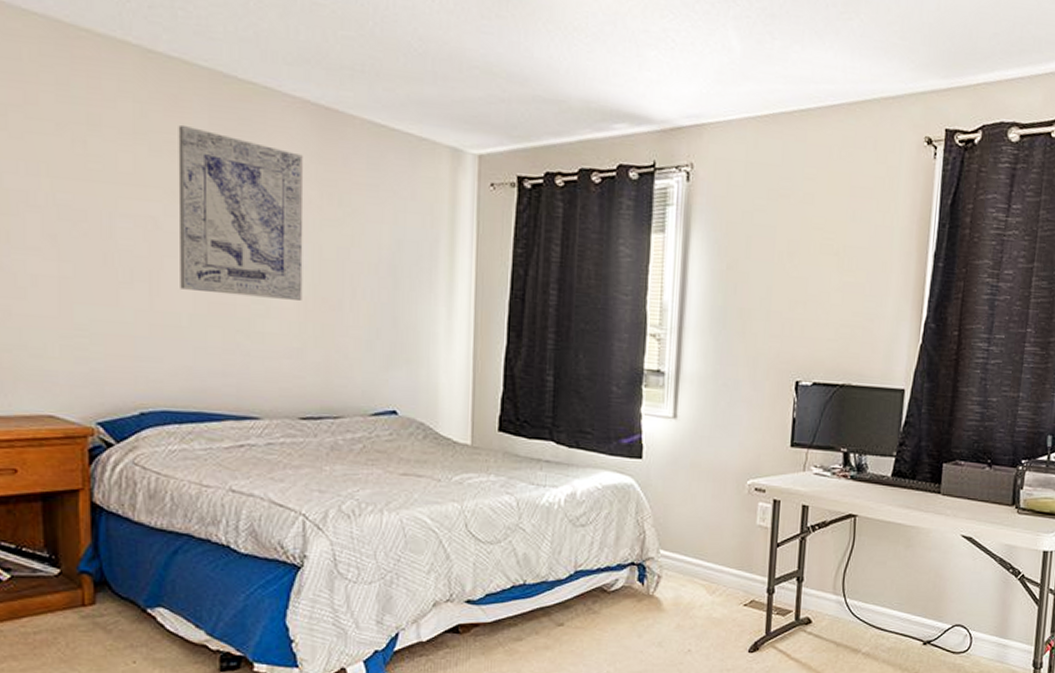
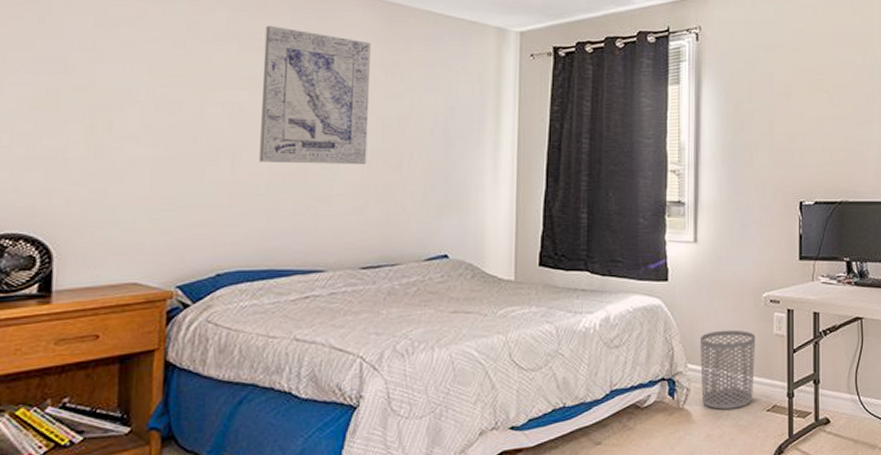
waste bin: none [673,516,737,601] -> present [700,330,756,410]

